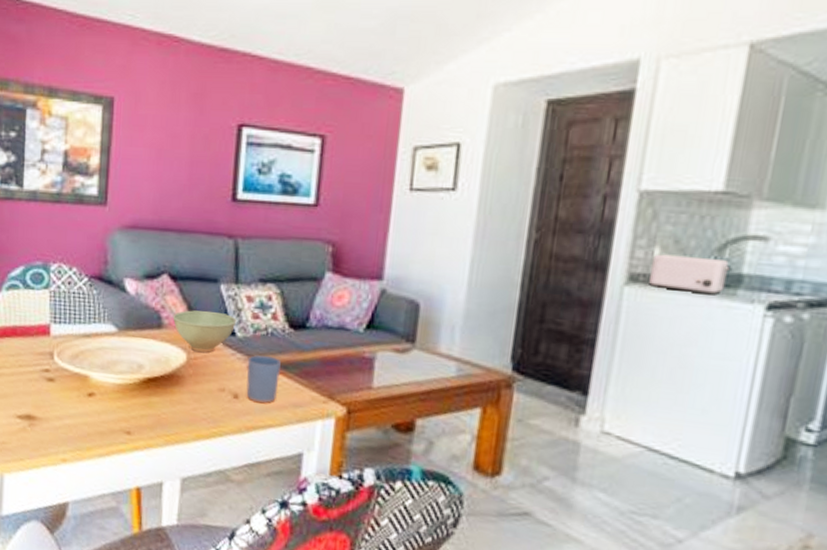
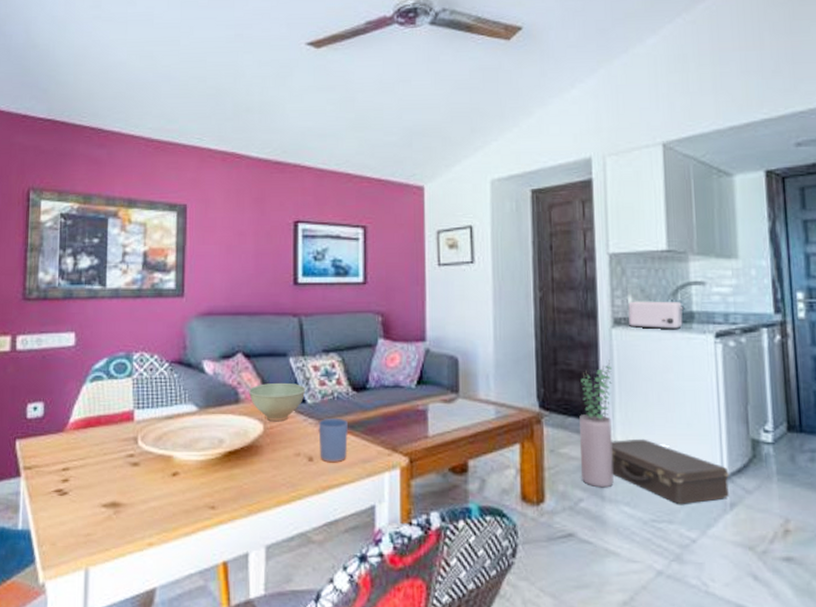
vase: none [552,323,615,470] -> present [579,359,614,488]
suitcase: none [591,418,745,501] -> present [611,439,729,504]

